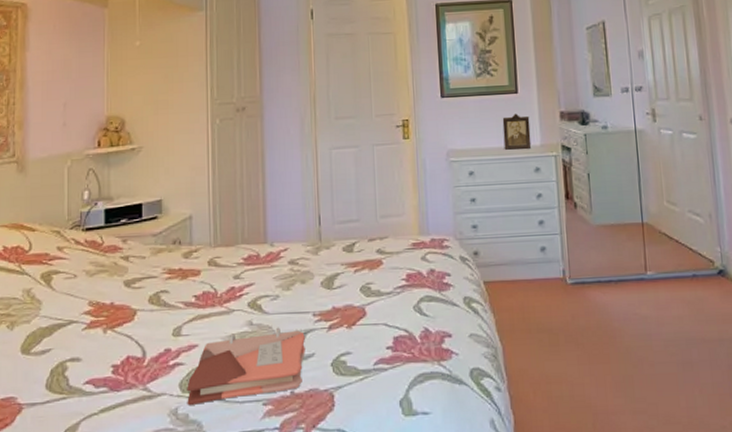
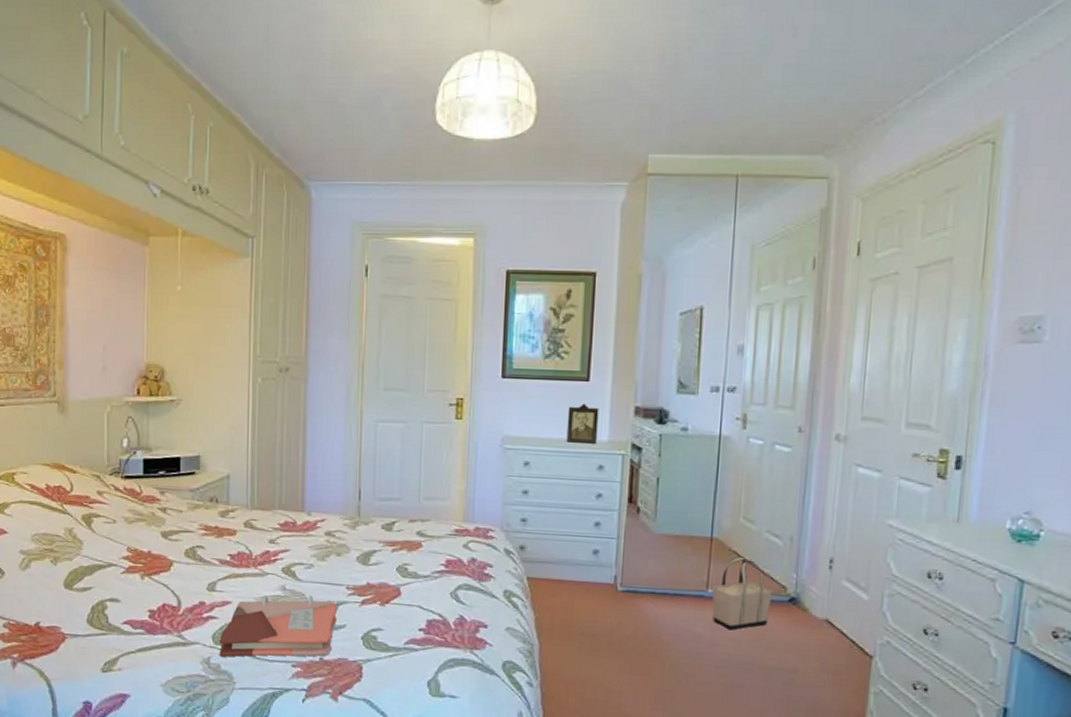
shopping bag: none [650,237,704,308] -> present [711,556,773,630]

